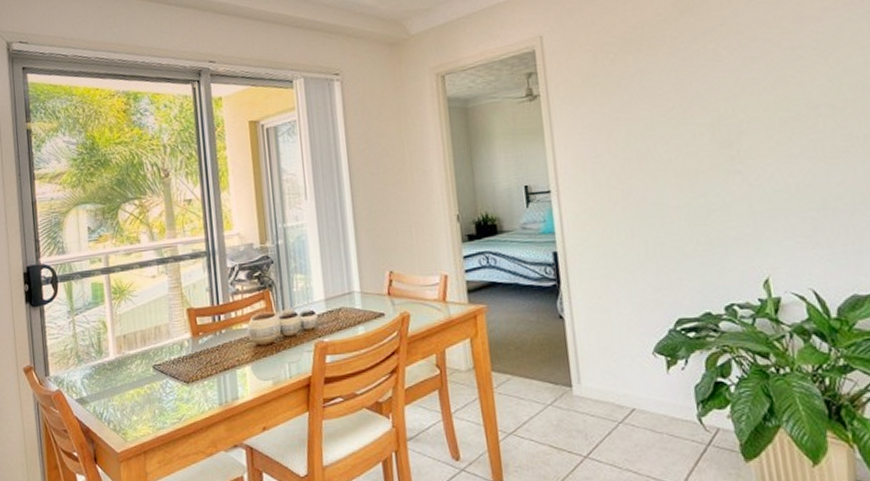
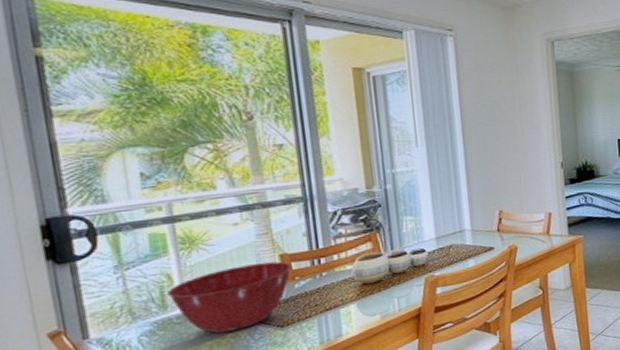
mixing bowl: none [103,315,197,384] -> present [167,261,292,334]

